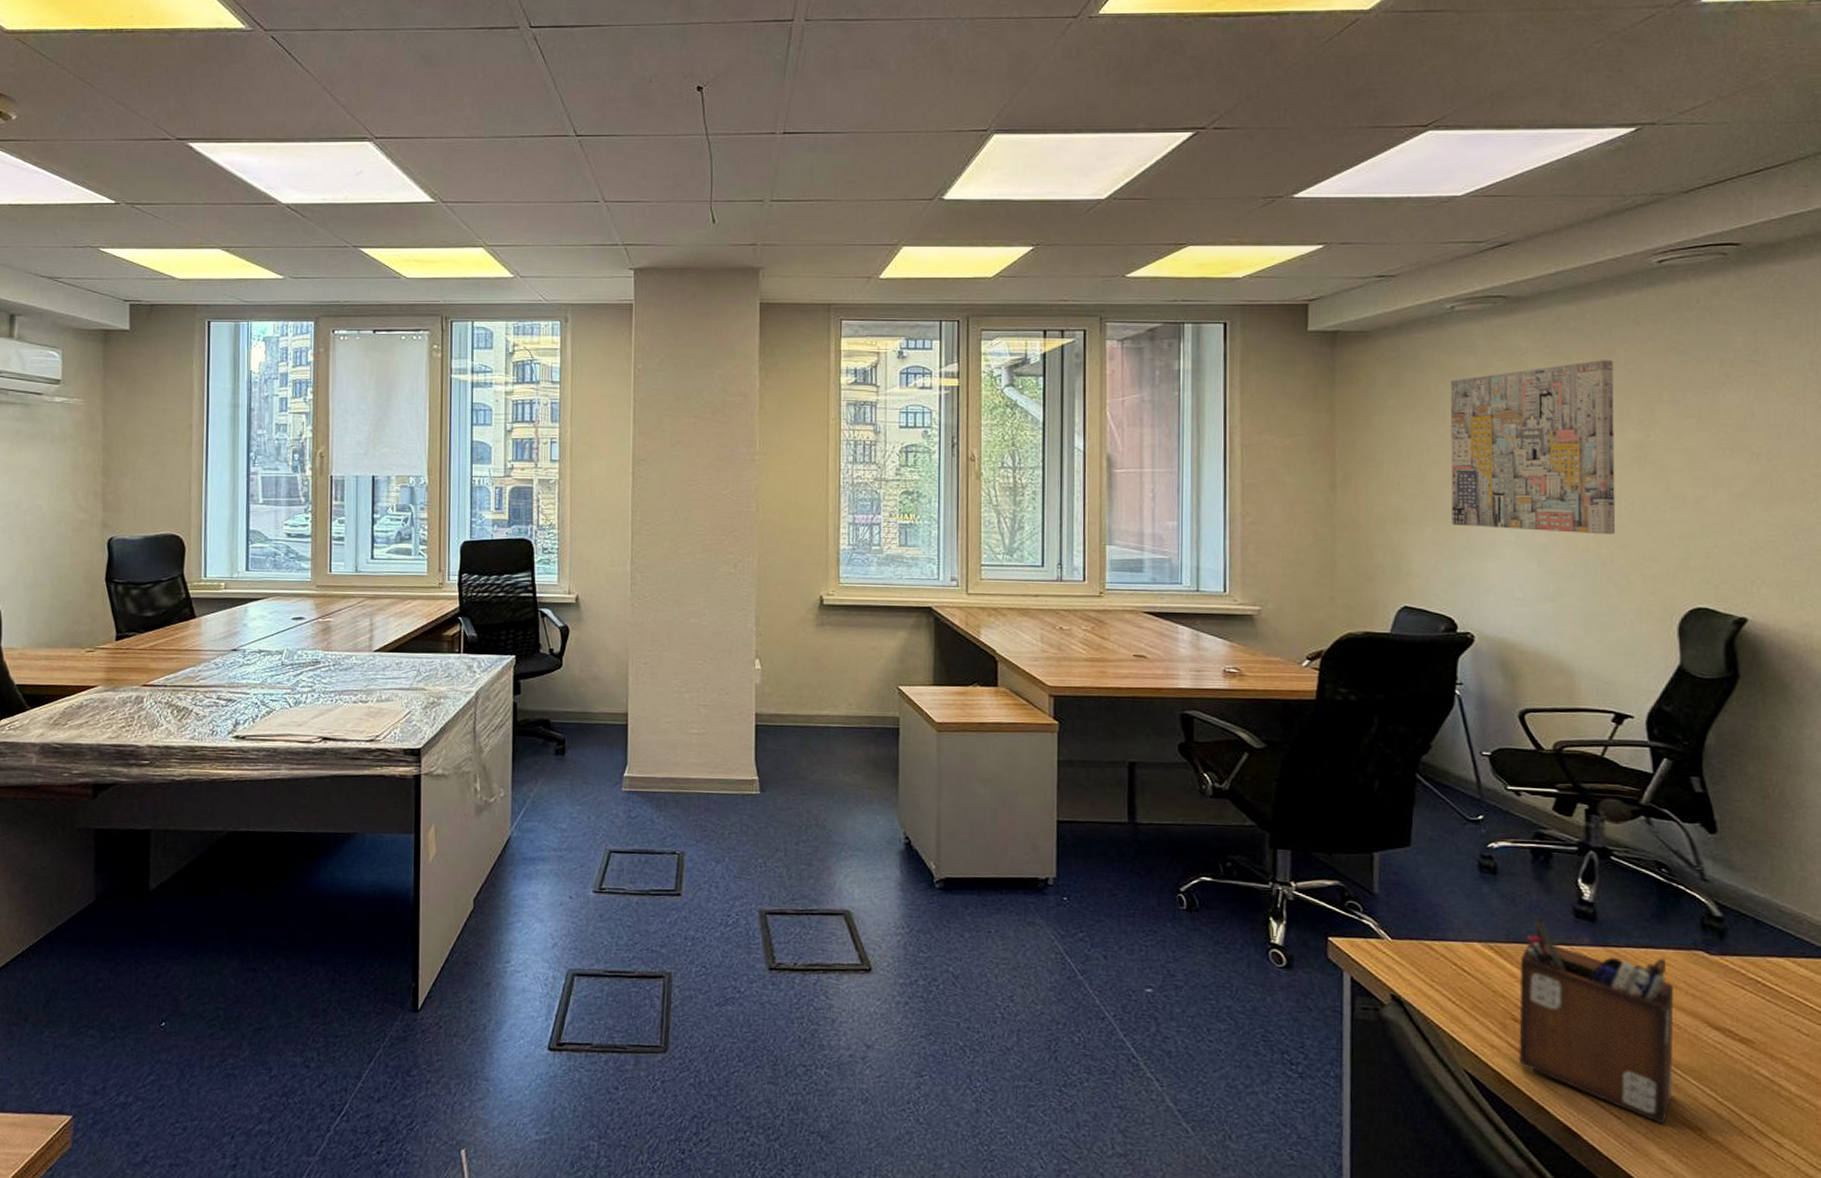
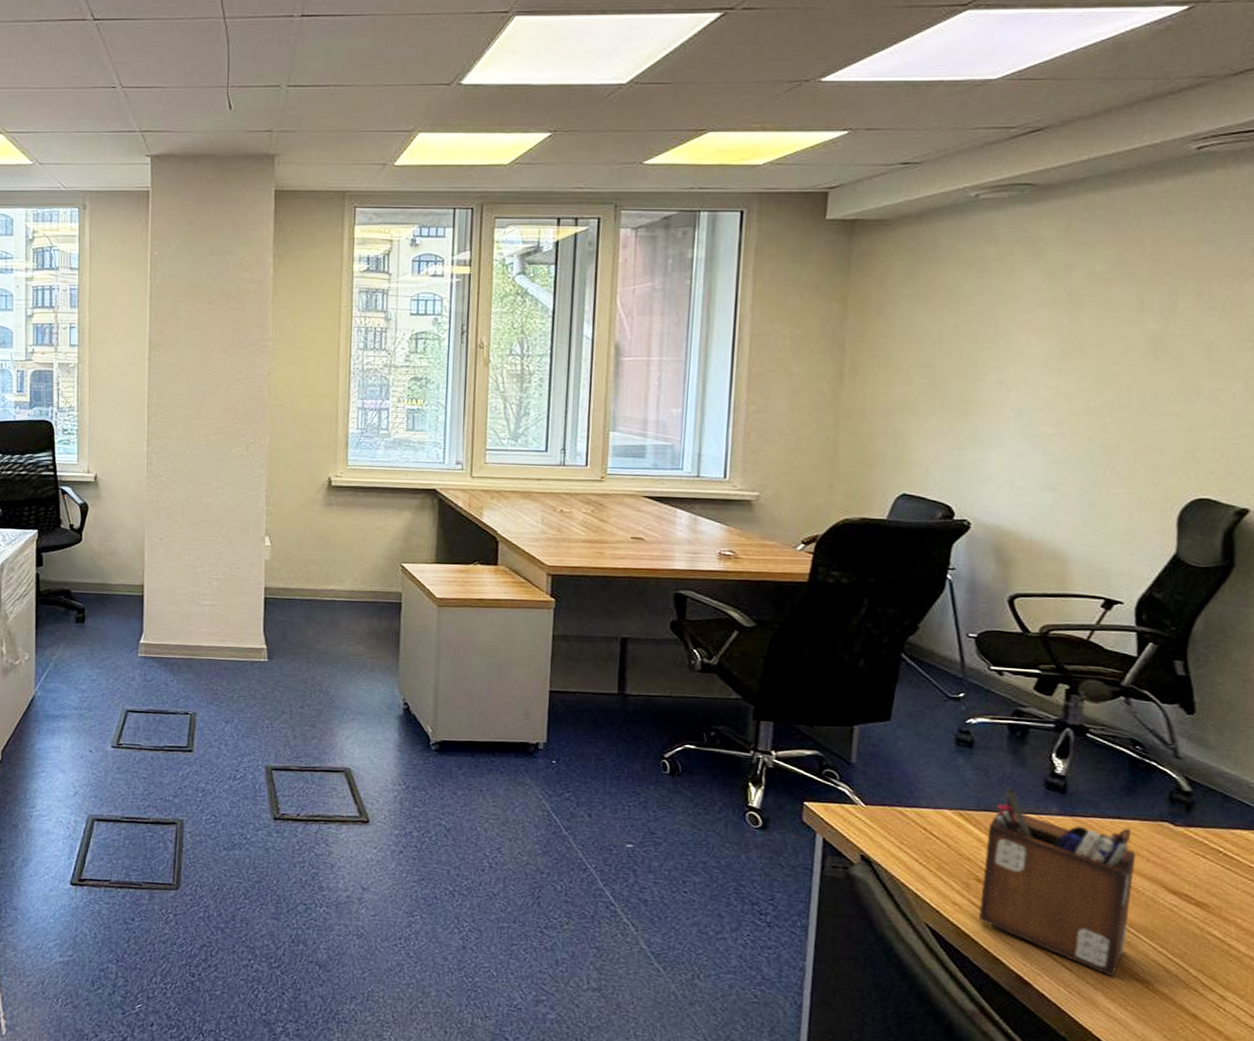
wall art: present [1450,360,1616,535] -> none [957,250,1140,426]

